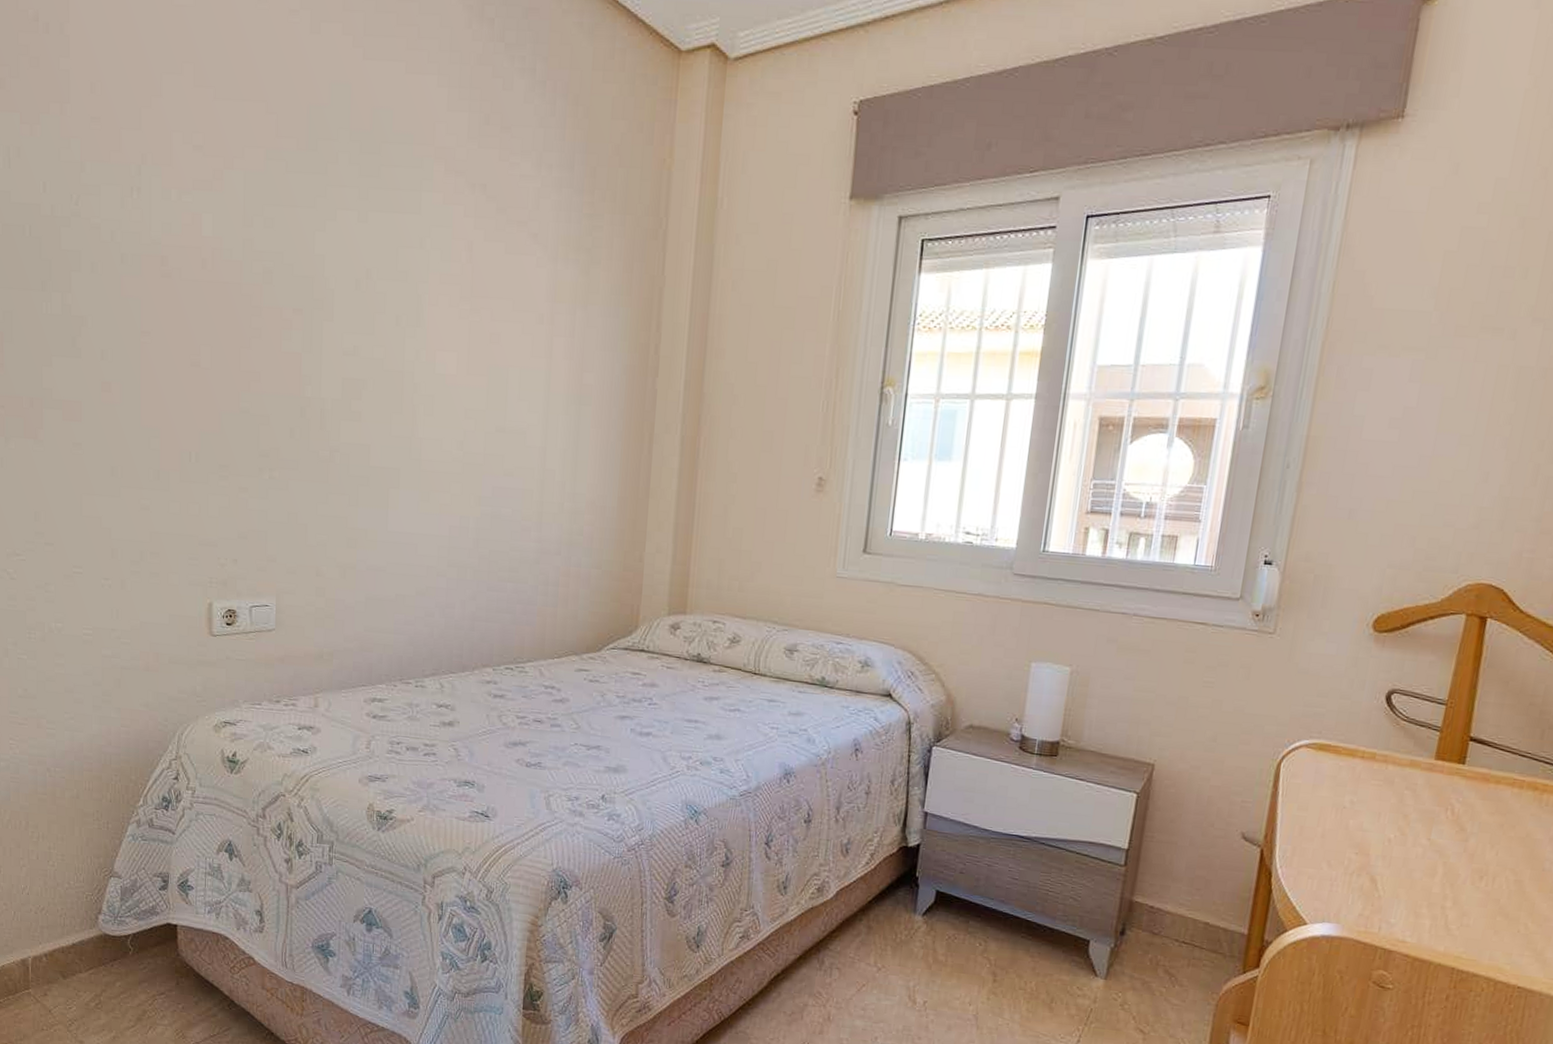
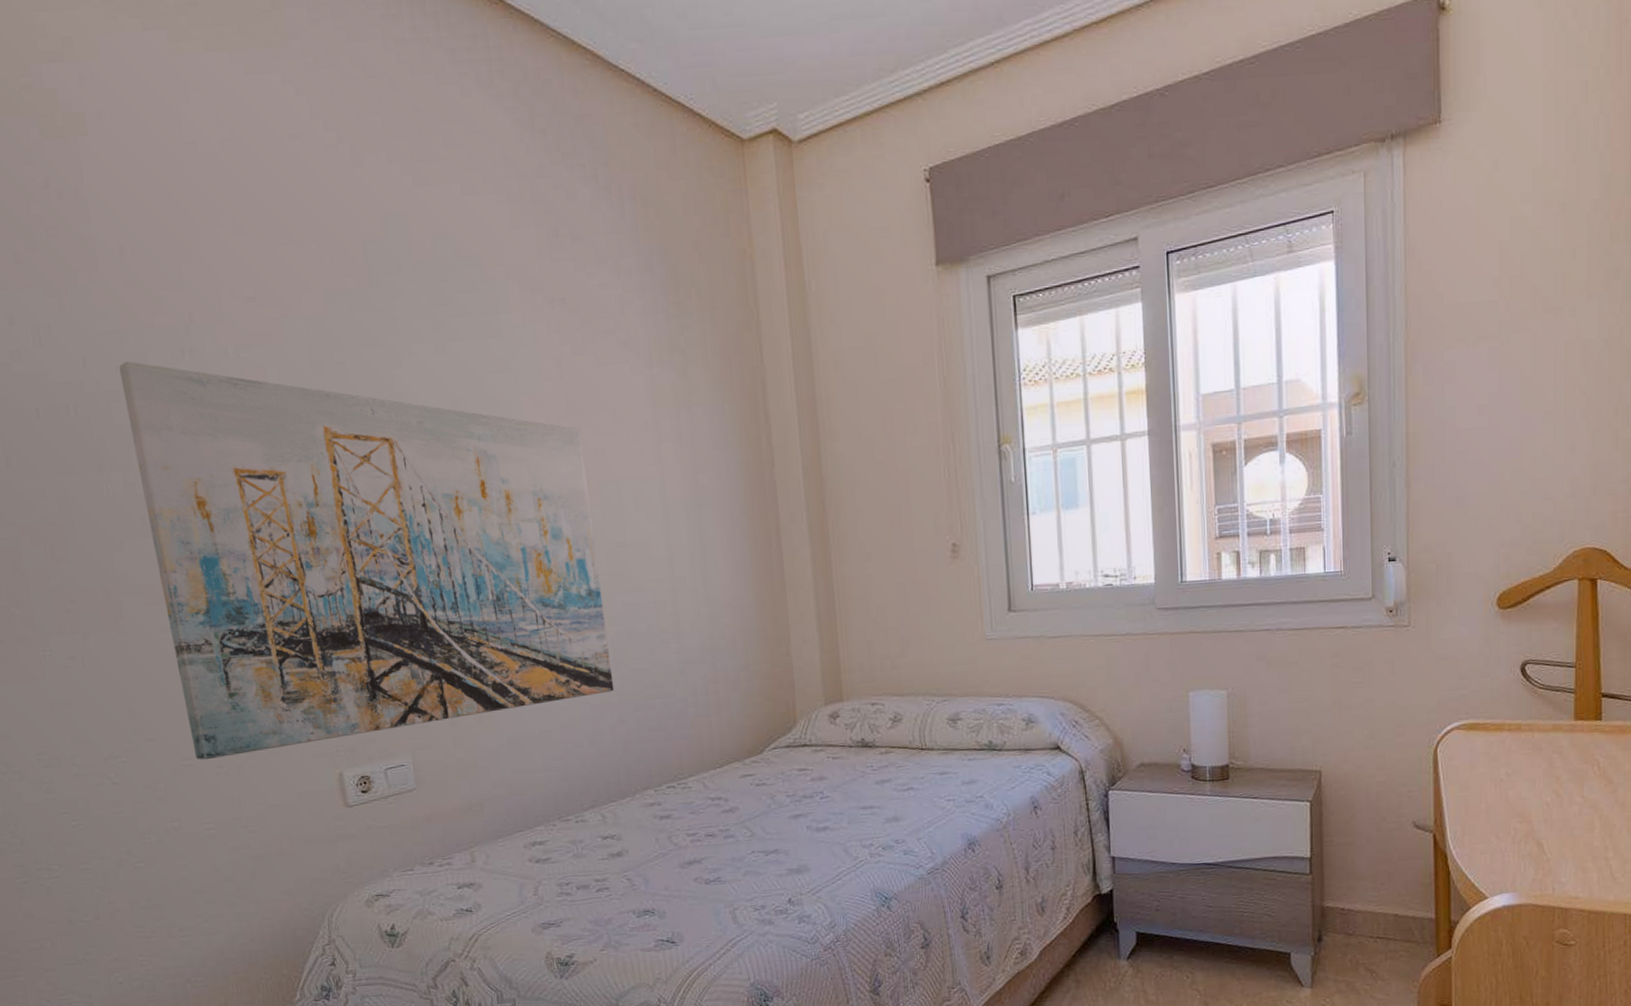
wall art: none [73,191,480,571] -> present [118,361,614,760]

